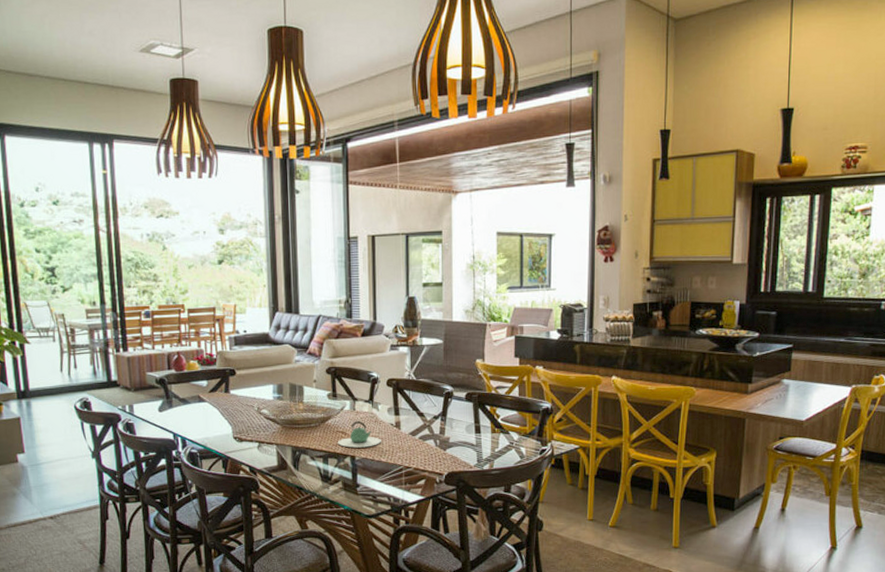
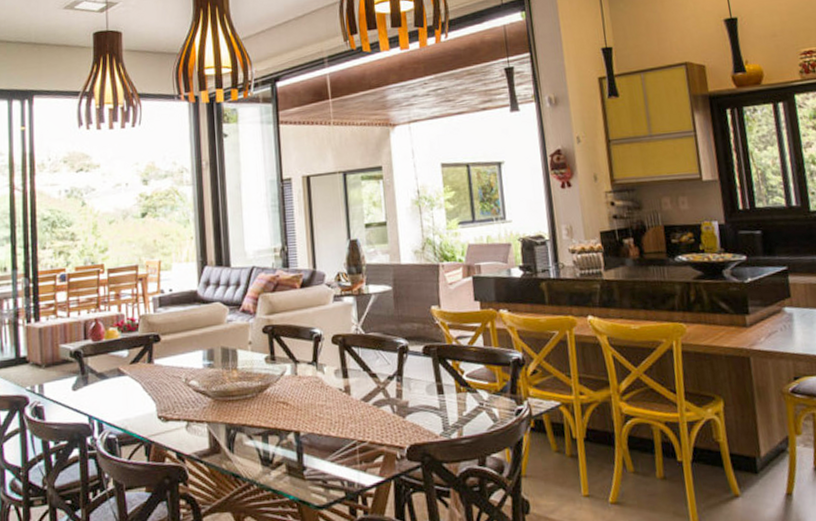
teapot: present [337,421,381,448] -> none [278,388,329,421]

